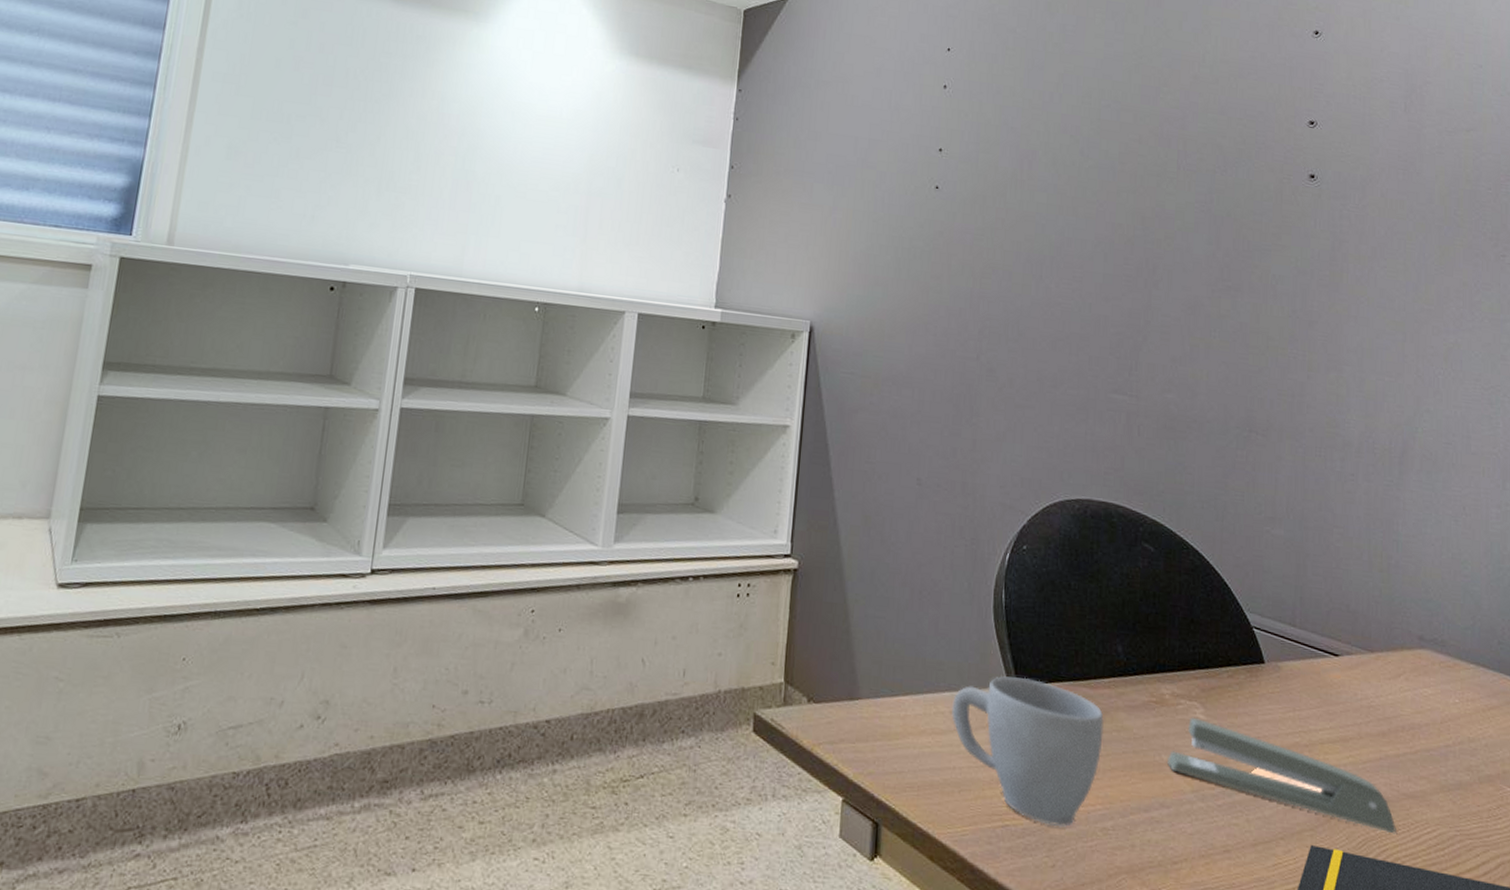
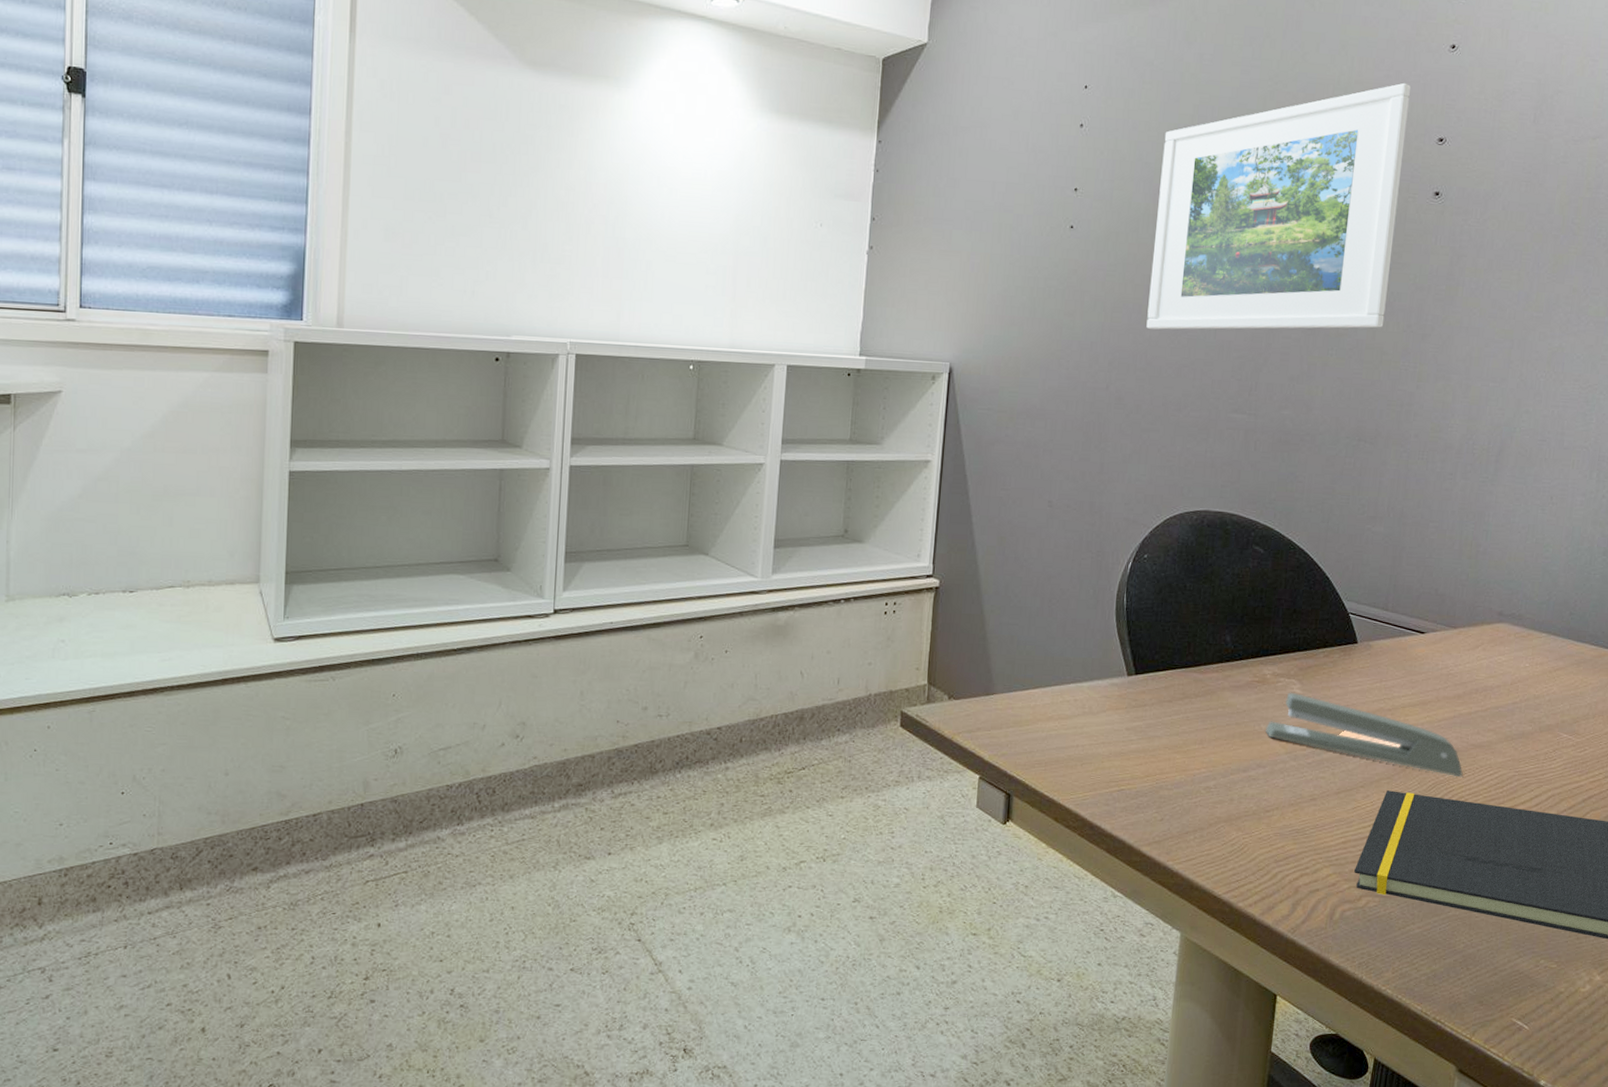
mug: present [951,675,1104,828] -> none [1075,666,1211,789]
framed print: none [1017,64,1277,312] -> present [1146,82,1411,330]

